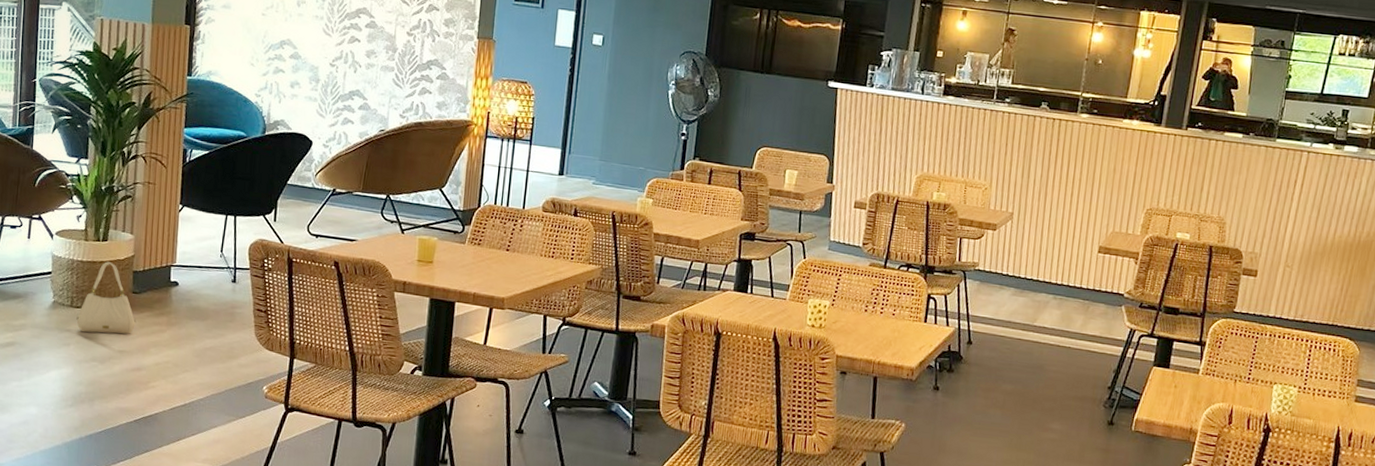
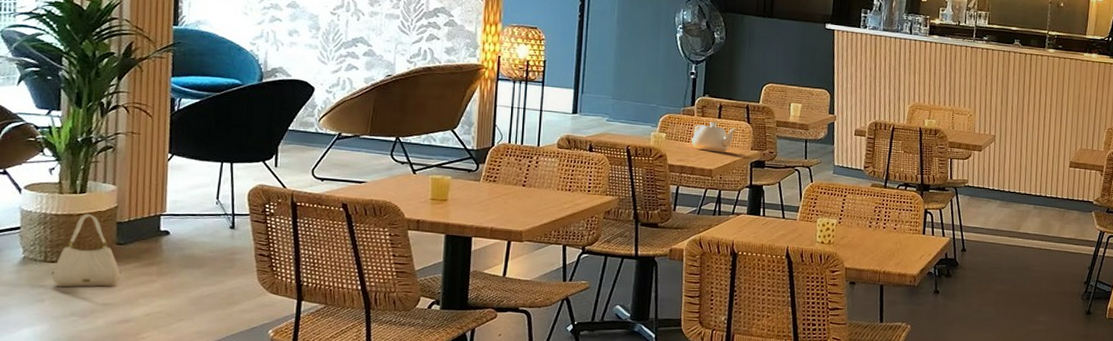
teapot: none [678,187,729,223] -> present [690,121,738,153]

